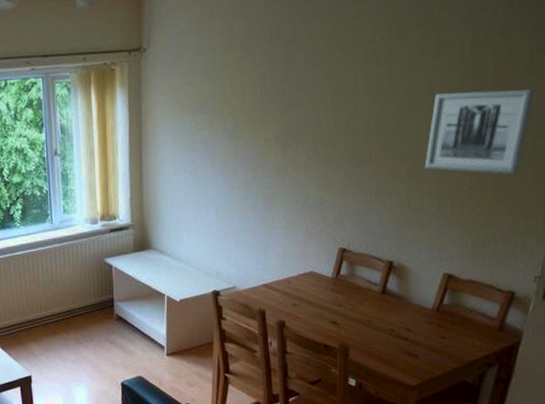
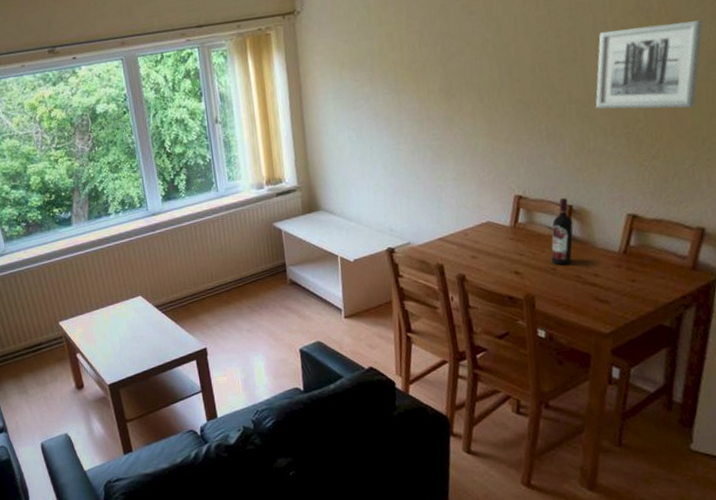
wine bottle: none [367,253,392,318] -> present [551,197,573,265]

